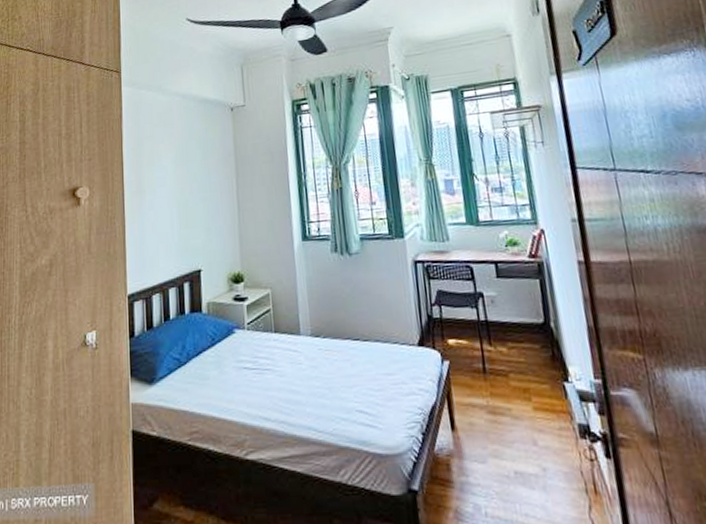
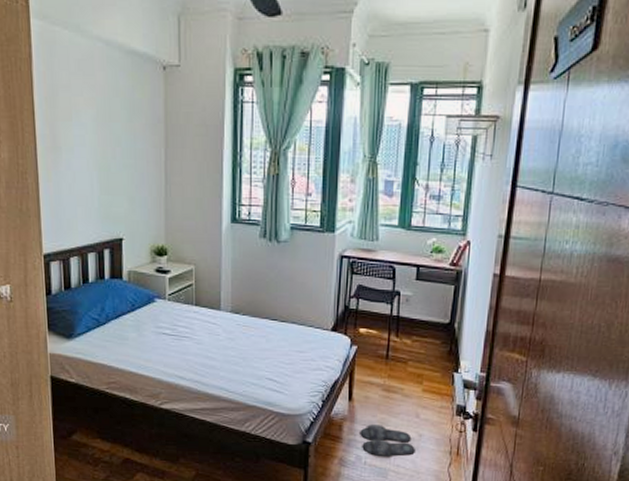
slippers: none [472,459,543,503] -> present [360,425,415,456]

